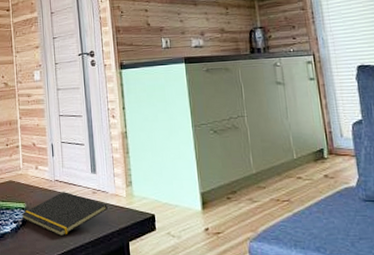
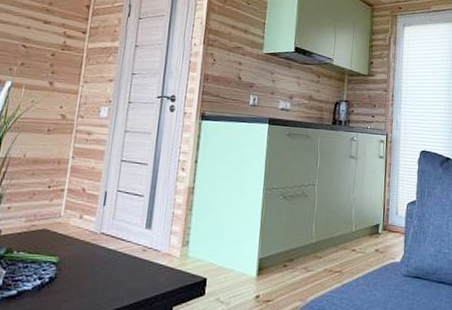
notepad: present [21,192,108,237] -> none [50,247,157,298]

